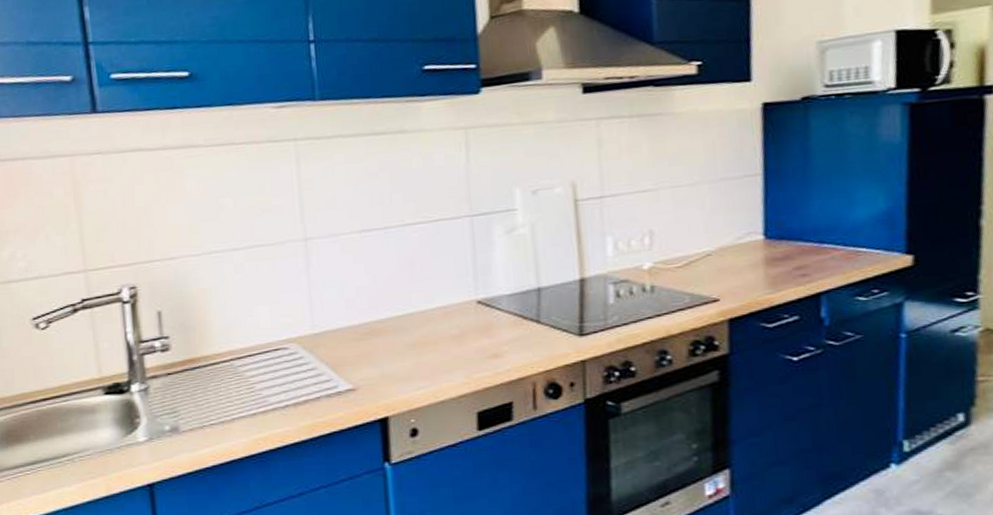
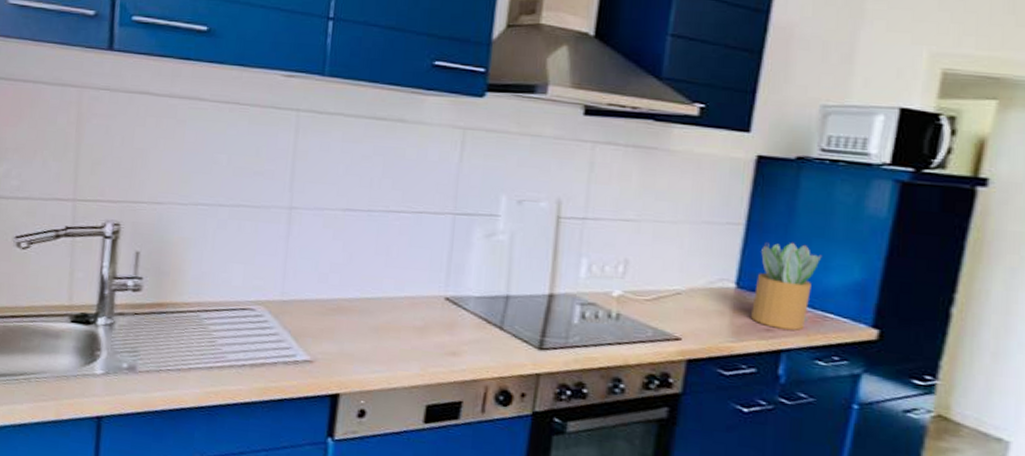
potted plant: none [783,183,845,272] -> present [751,242,822,331]

